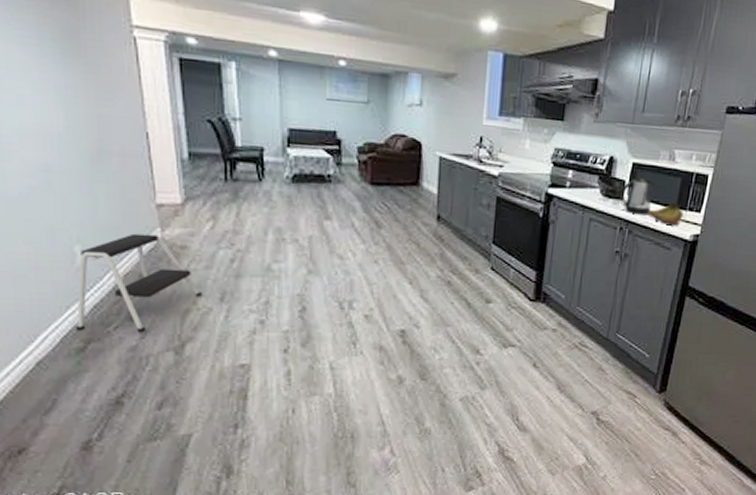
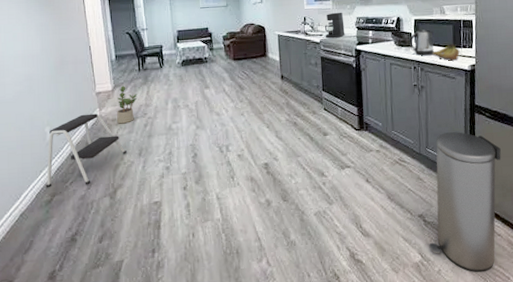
potted plant: none [187,200,222,255] -> present [116,86,138,124]
coffee maker: none [506,136,537,174] -> present [324,12,345,39]
pedal bin: none [597,316,708,482] -> present [429,132,501,273]

